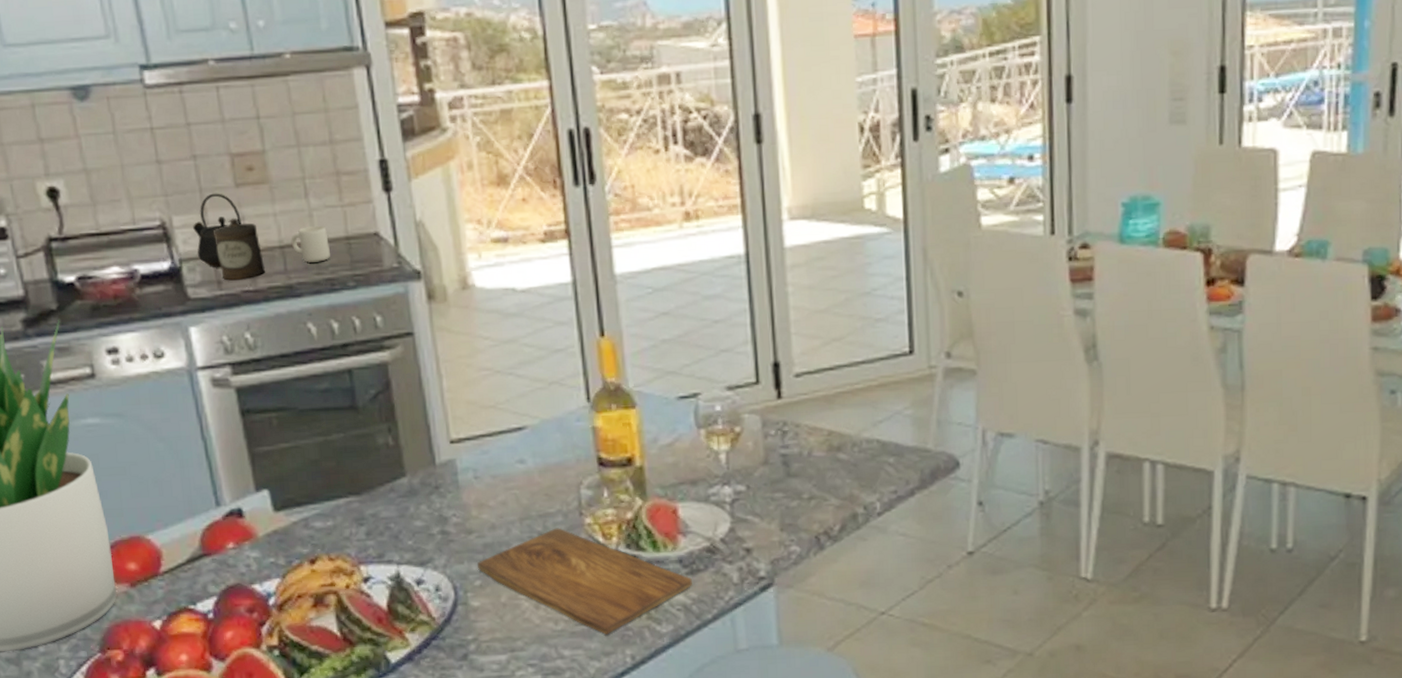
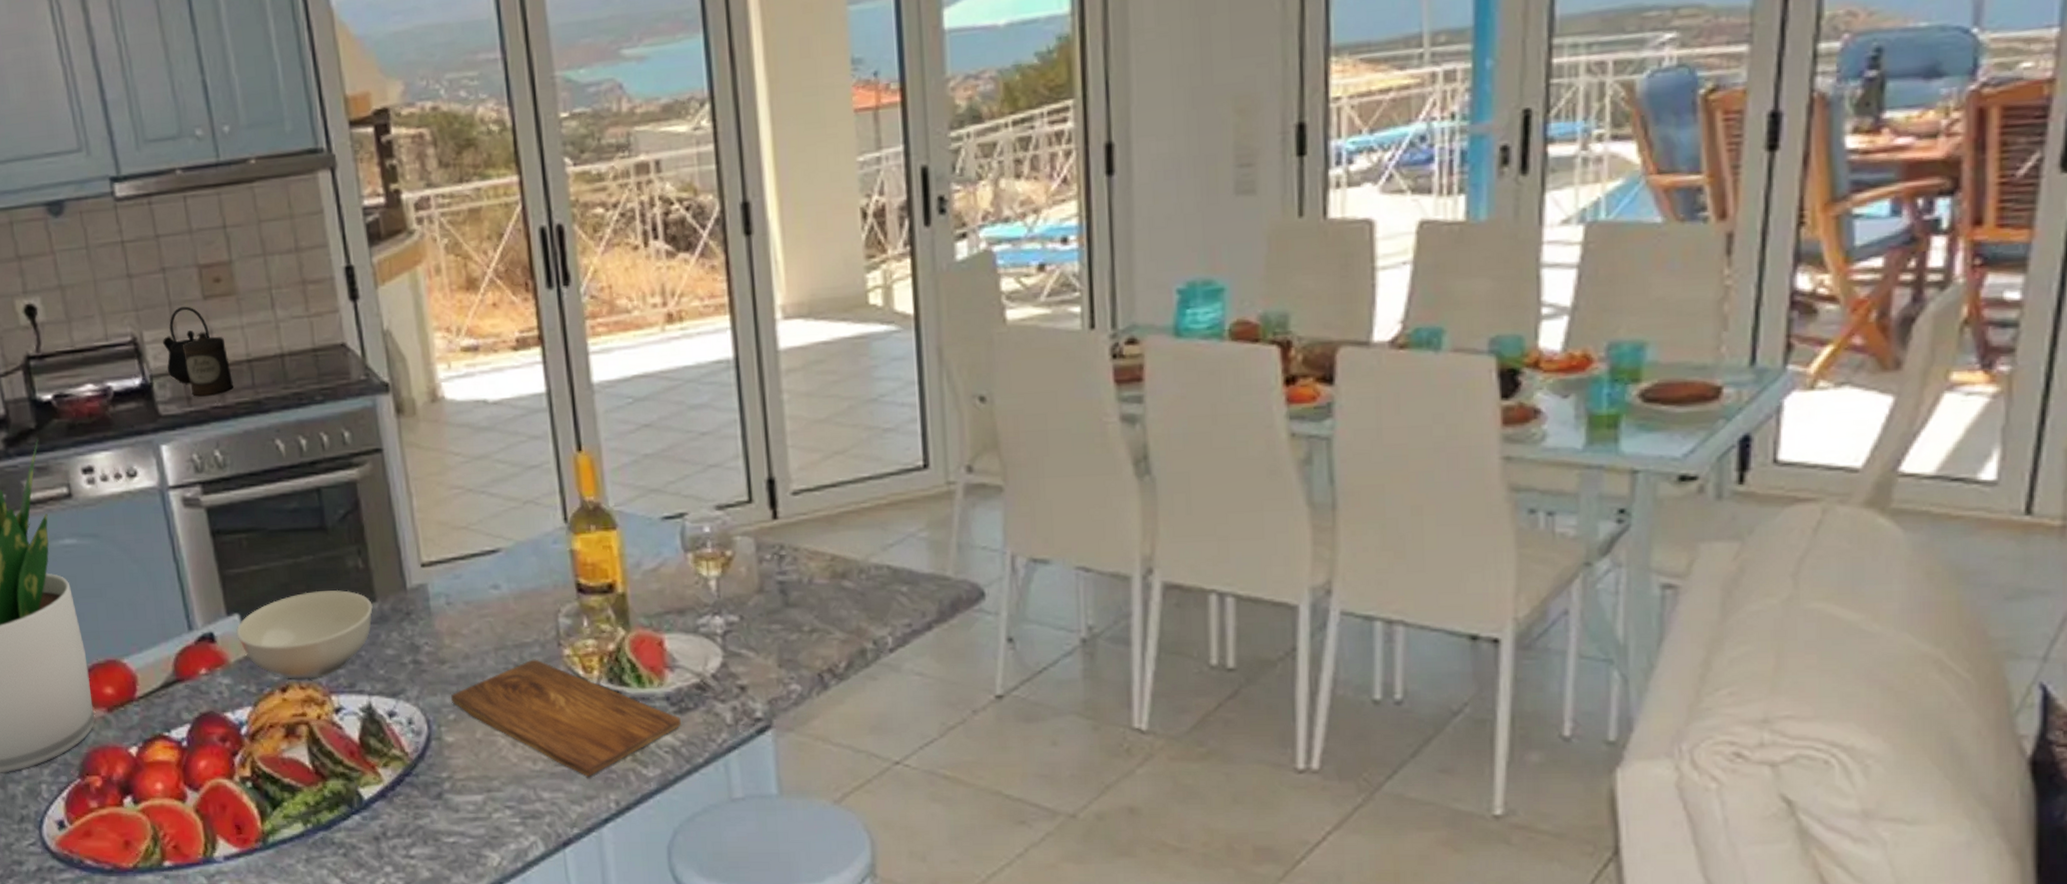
bowl: none [264,465,402,552] -> present [235,589,373,680]
mug: present [291,225,330,263] -> none [258,337,297,377]

